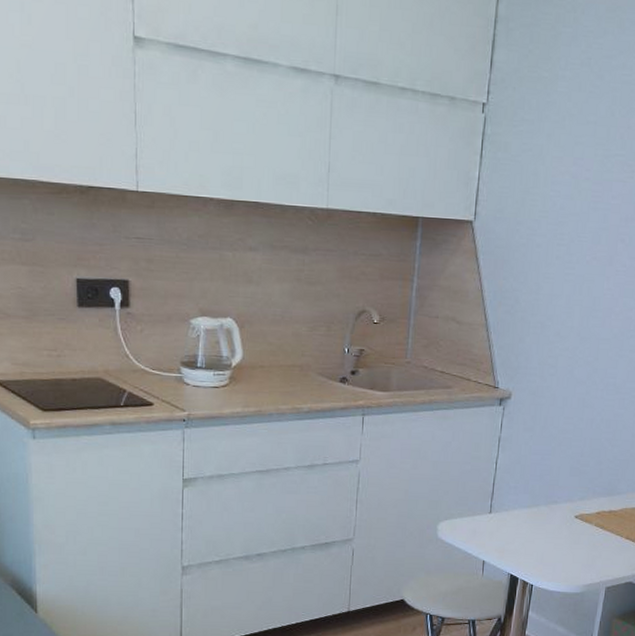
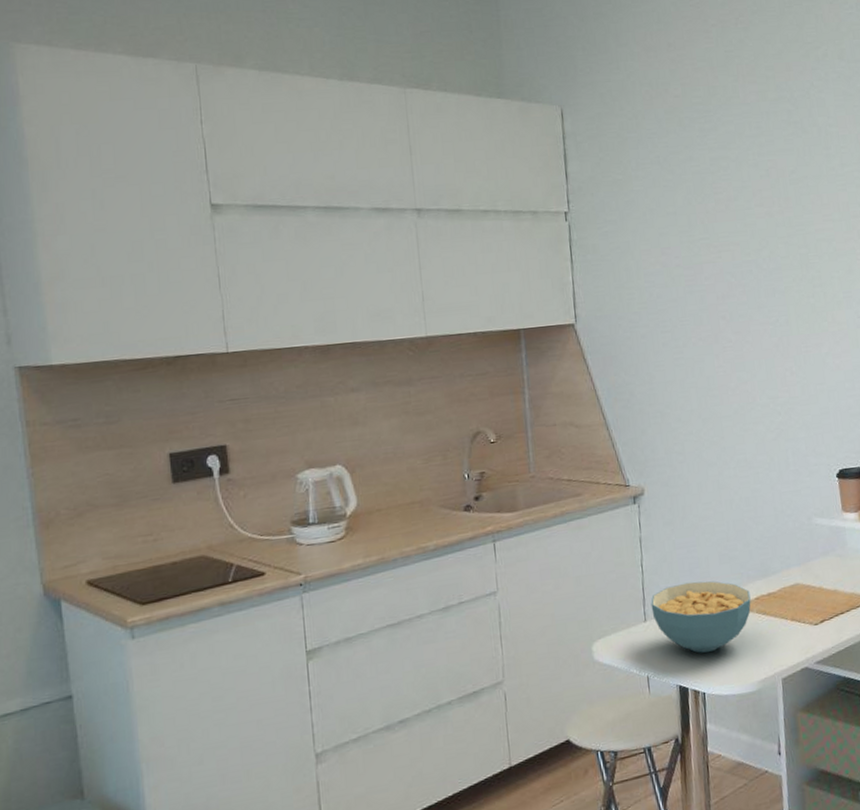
cereal bowl: none [498,486,593,552] -> present [651,581,751,653]

